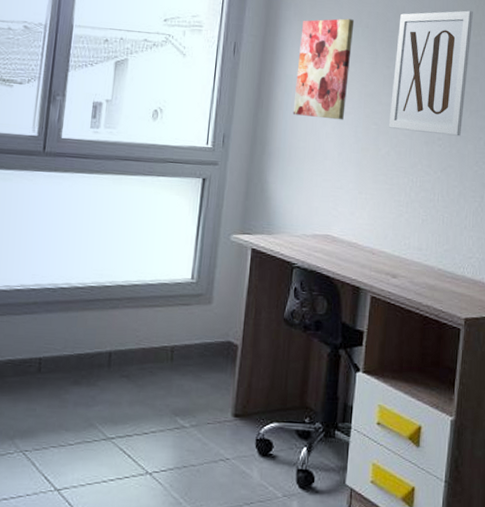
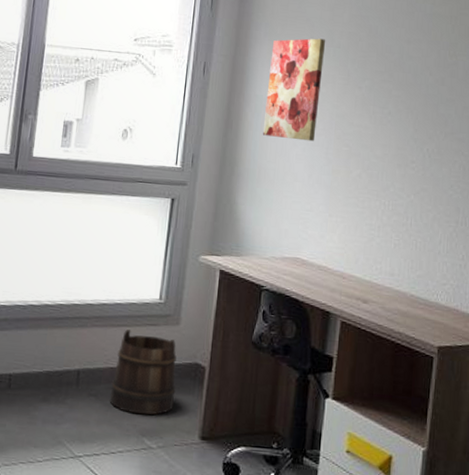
bucket: none [141,310,209,395] -> present [109,329,177,415]
wall art: present [388,10,473,137] -> none [360,30,449,159]

